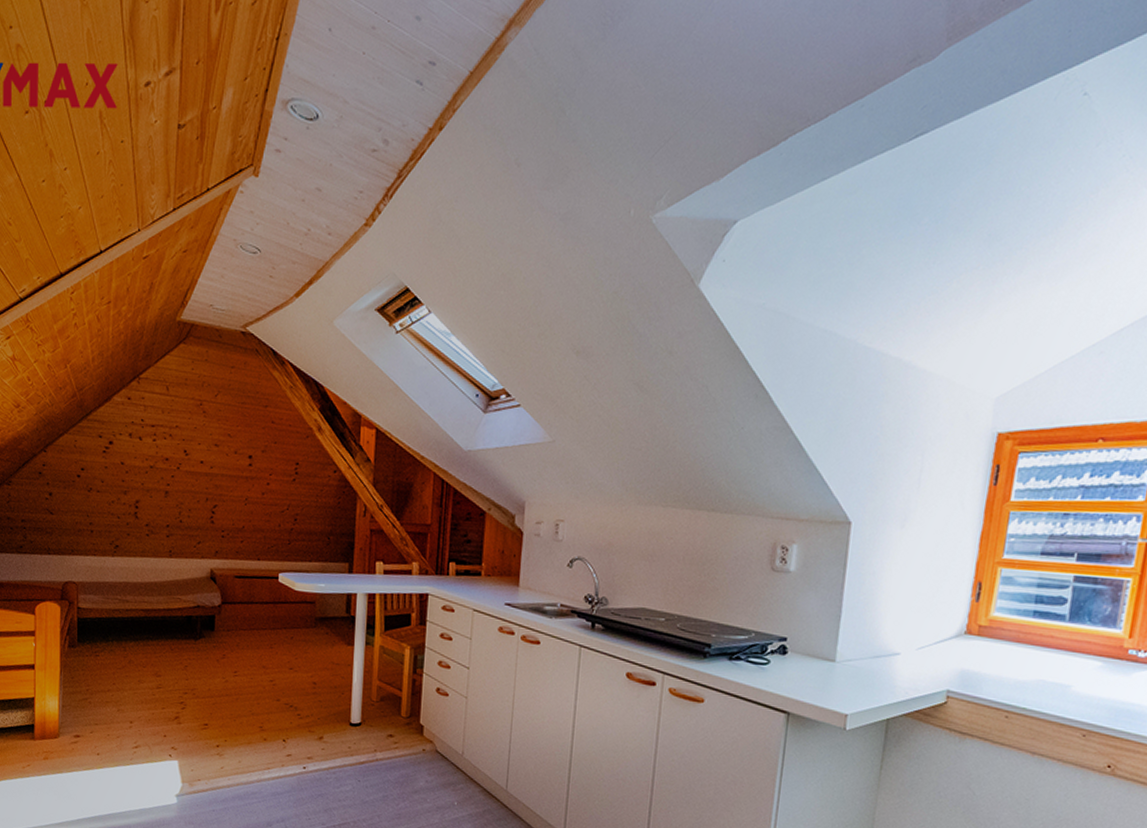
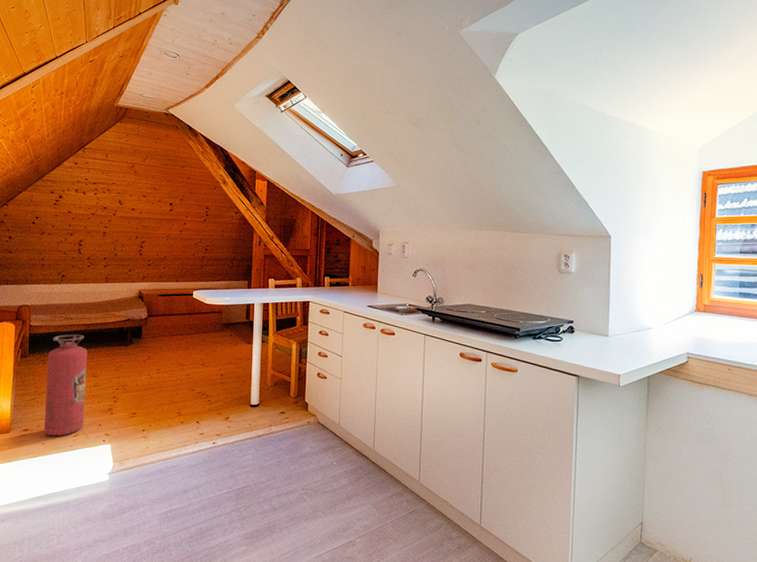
fire extinguisher: none [98,621,148,747] -> present [43,334,87,437]

